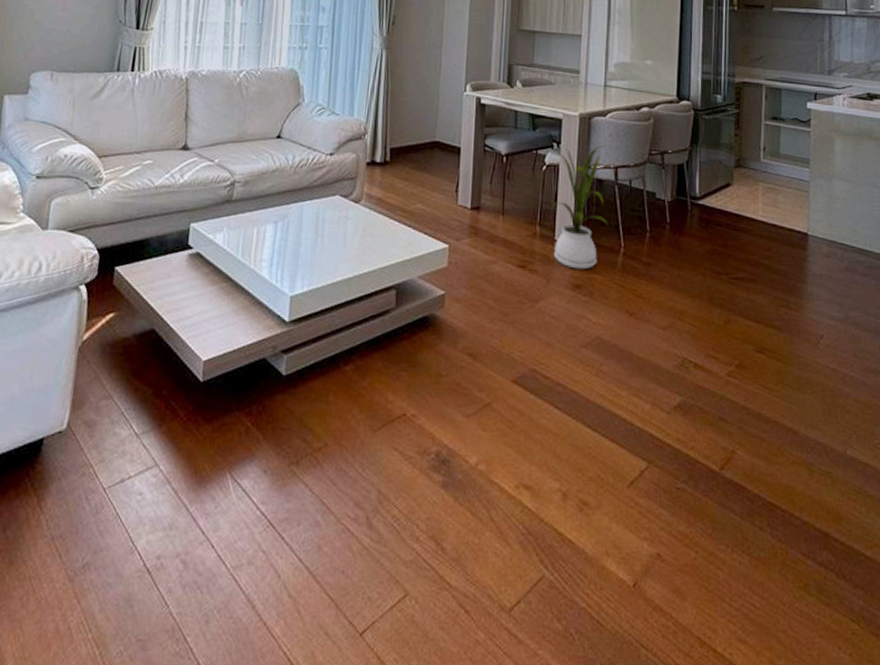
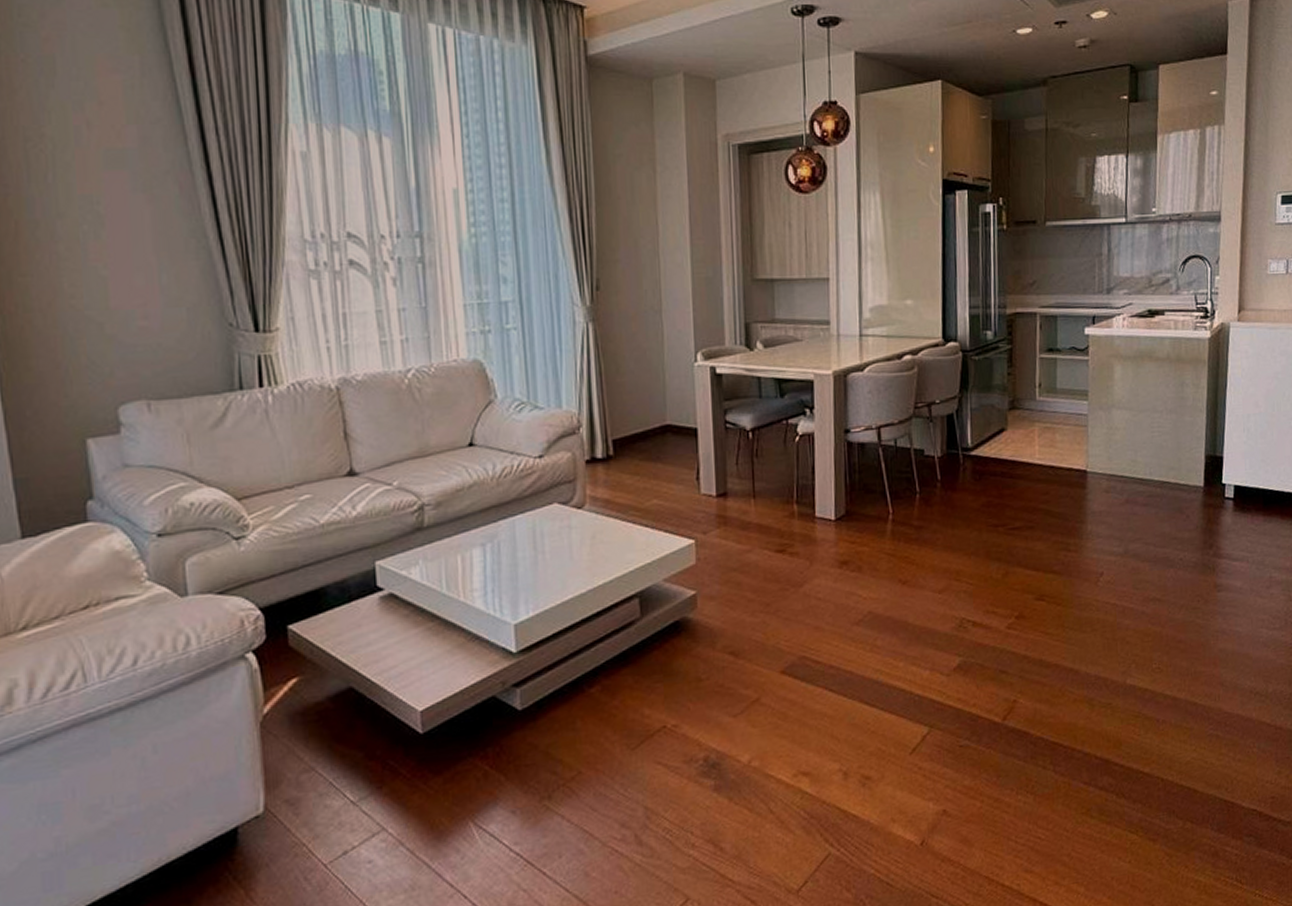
house plant: present [551,145,609,270] -> none [803,404,874,545]

